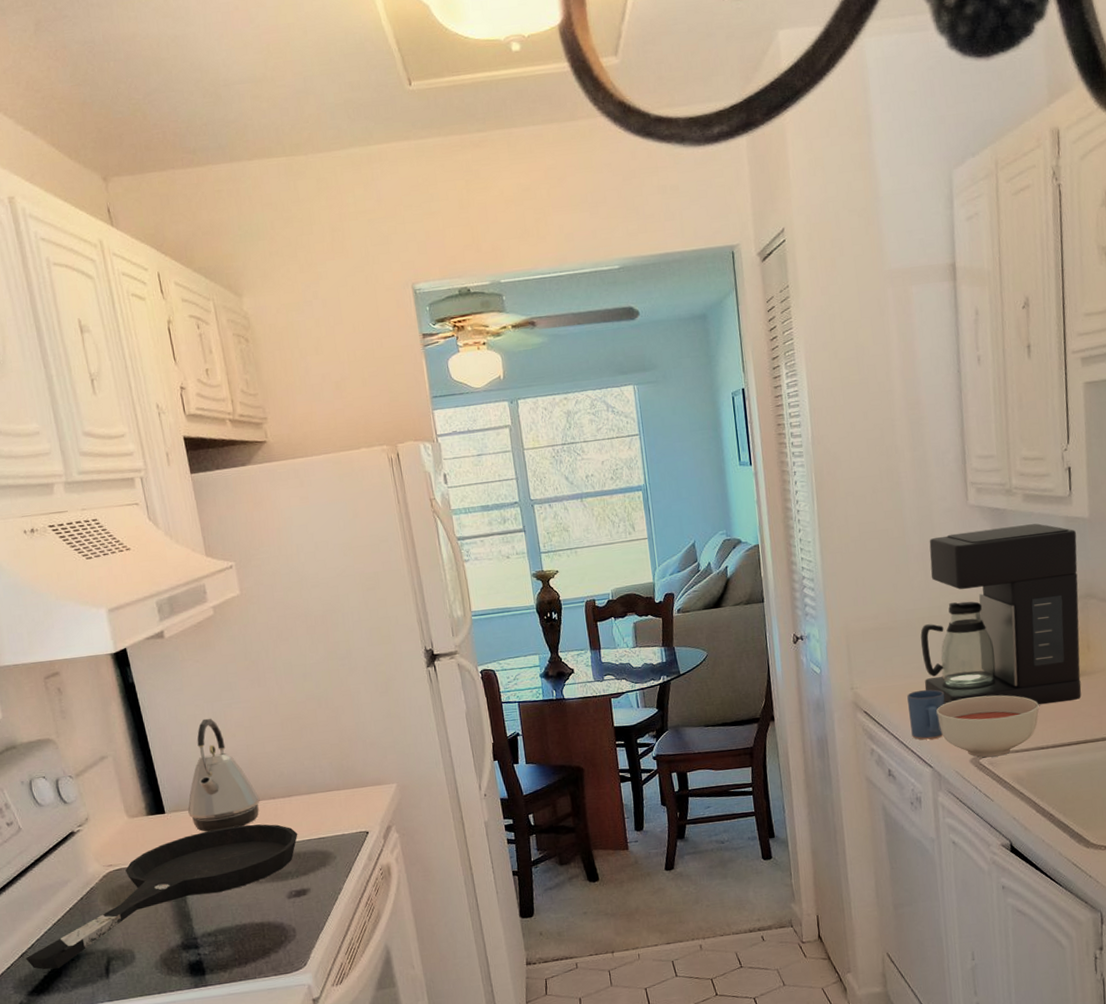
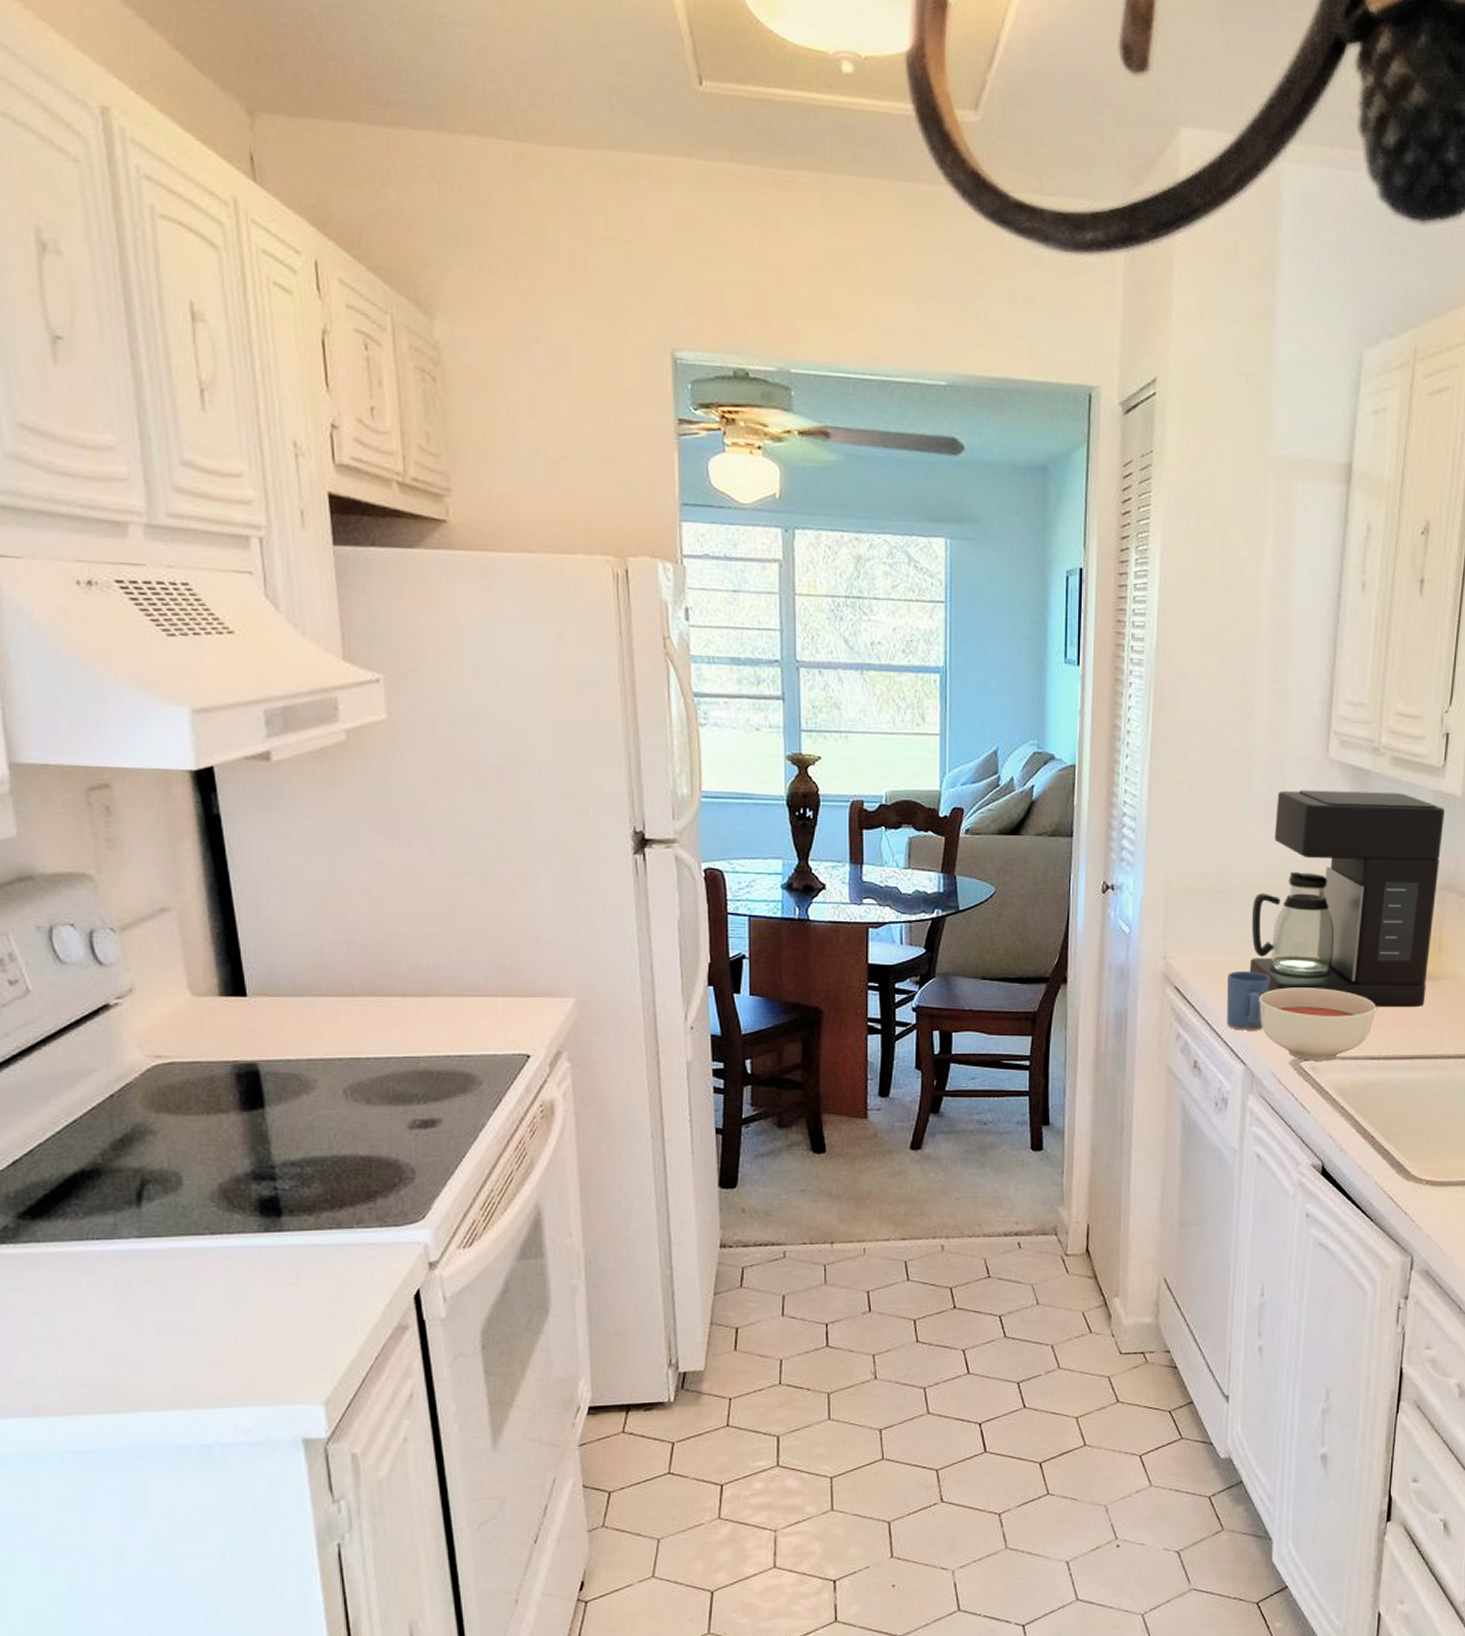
frying pan: present [26,824,298,970] -> none [19,1025,433,1186]
kettle: present [188,718,260,832] -> none [280,877,384,1029]

